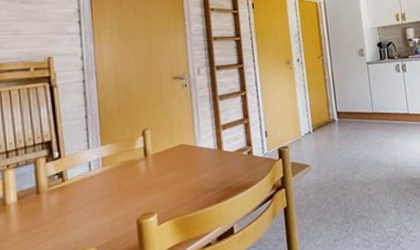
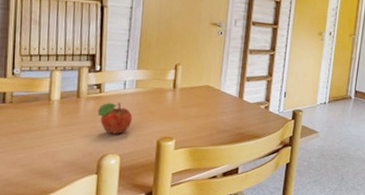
fruit: none [63,187,105,226] -> present [98,102,133,134]

